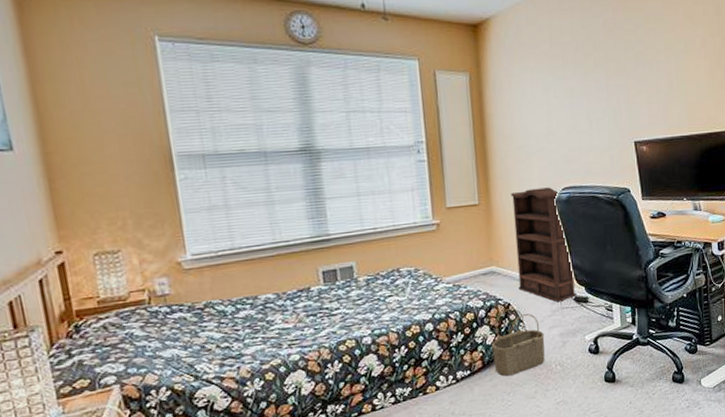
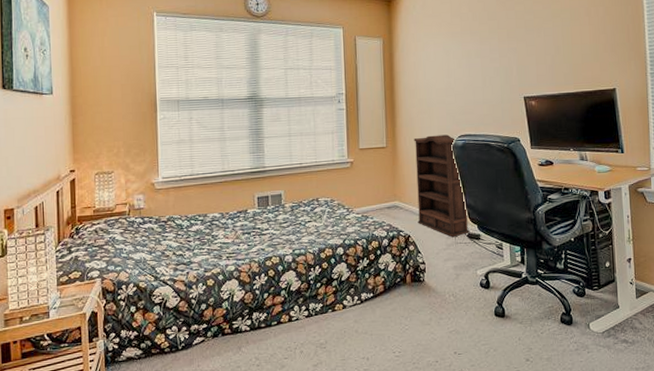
wicker basket: present [492,308,545,377] -> none [393,240,440,302]

